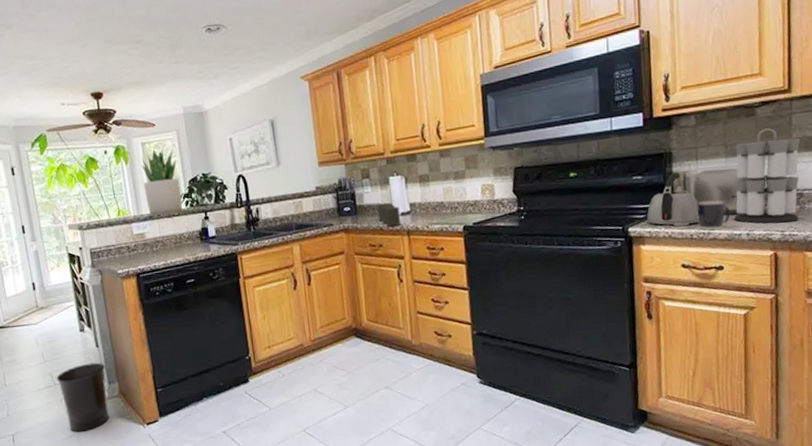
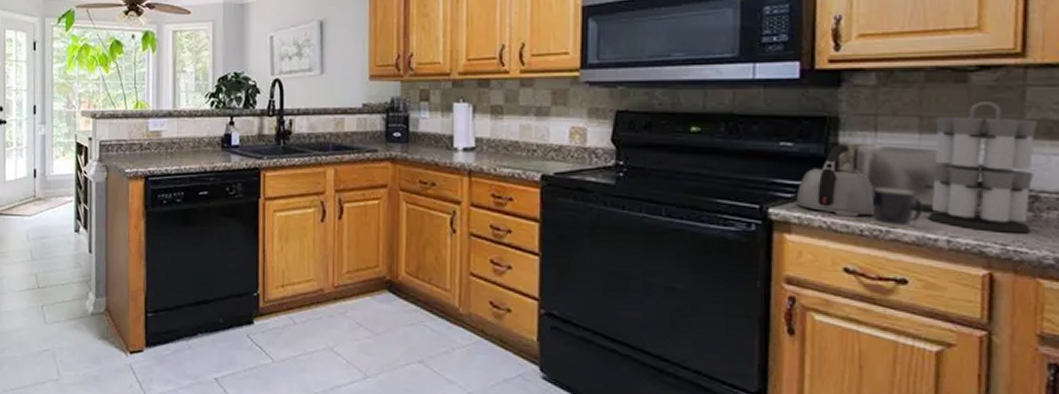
waste bin: present [56,362,109,432] -> none [41,269,95,348]
planter: present [141,146,183,217] -> none [168,37,208,114]
canister: present [377,203,402,227] -> none [434,133,462,164]

